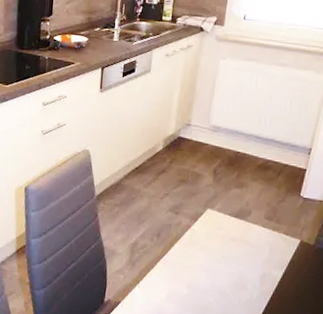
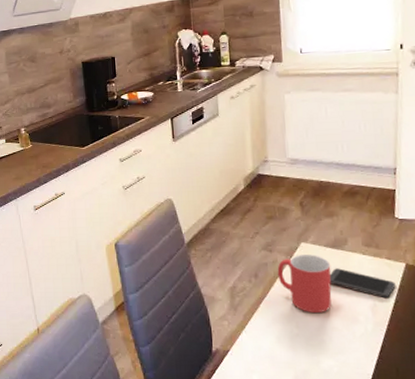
mug: none [179,220,231,277] -> present [277,255,332,314]
cell phone: none [227,237,288,271] -> present [329,268,396,299]

